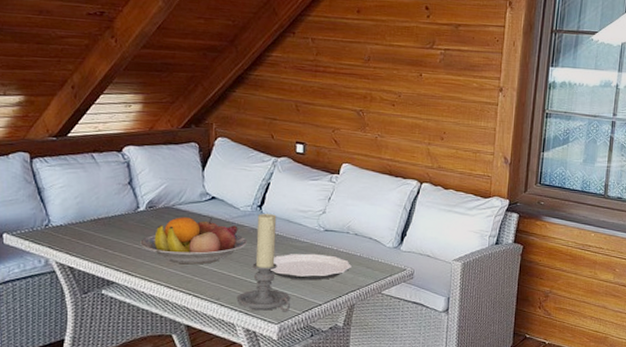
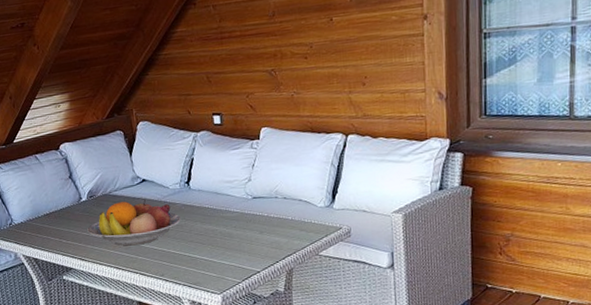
candle holder: present [236,213,290,312] -> none [179,188,230,283]
plate: present [270,253,351,281] -> none [206,222,285,250]

